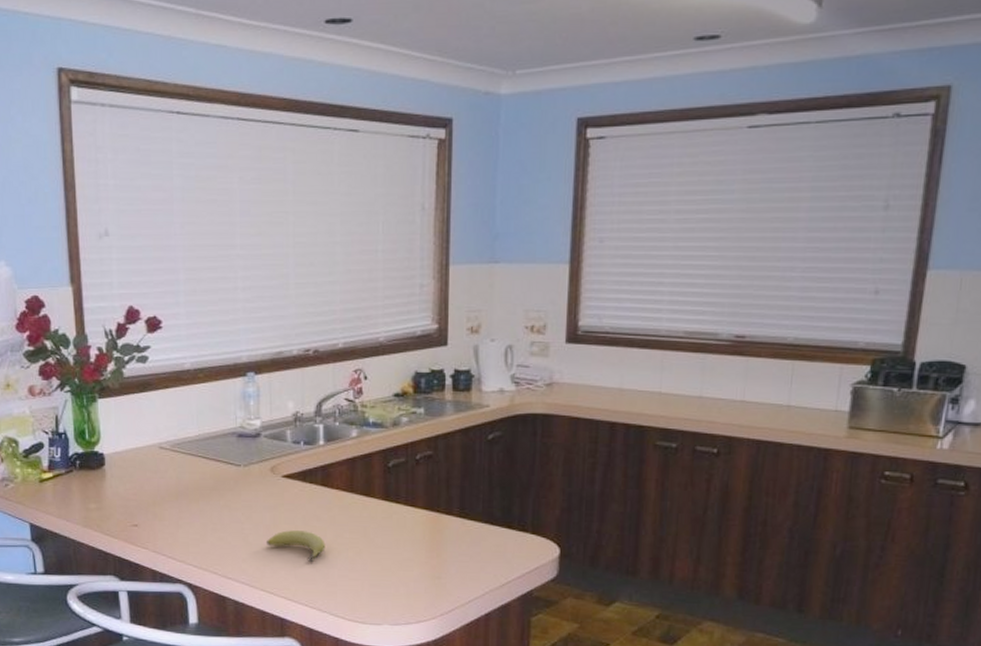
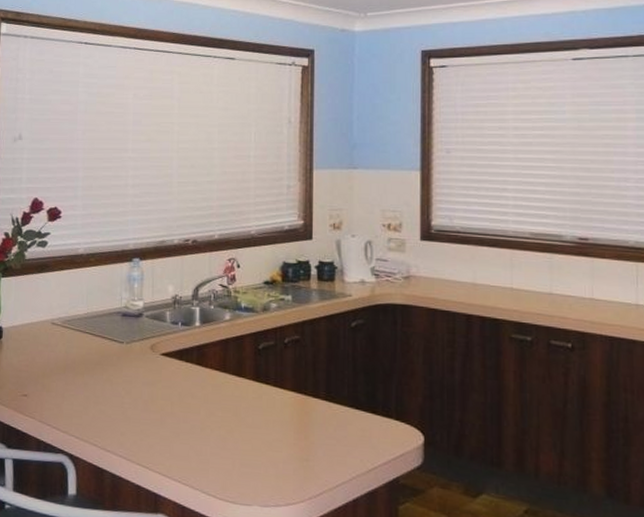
fruit: present [265,530,326,563] -> none [143,406,199,439]

